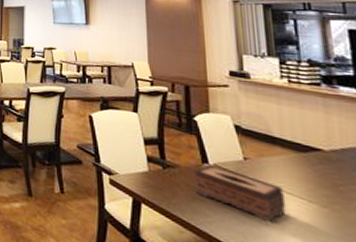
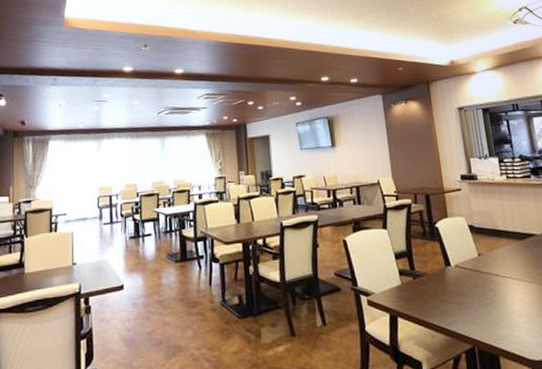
tissue box: present [193,164,286,222] -> none [439,266,514,308]

